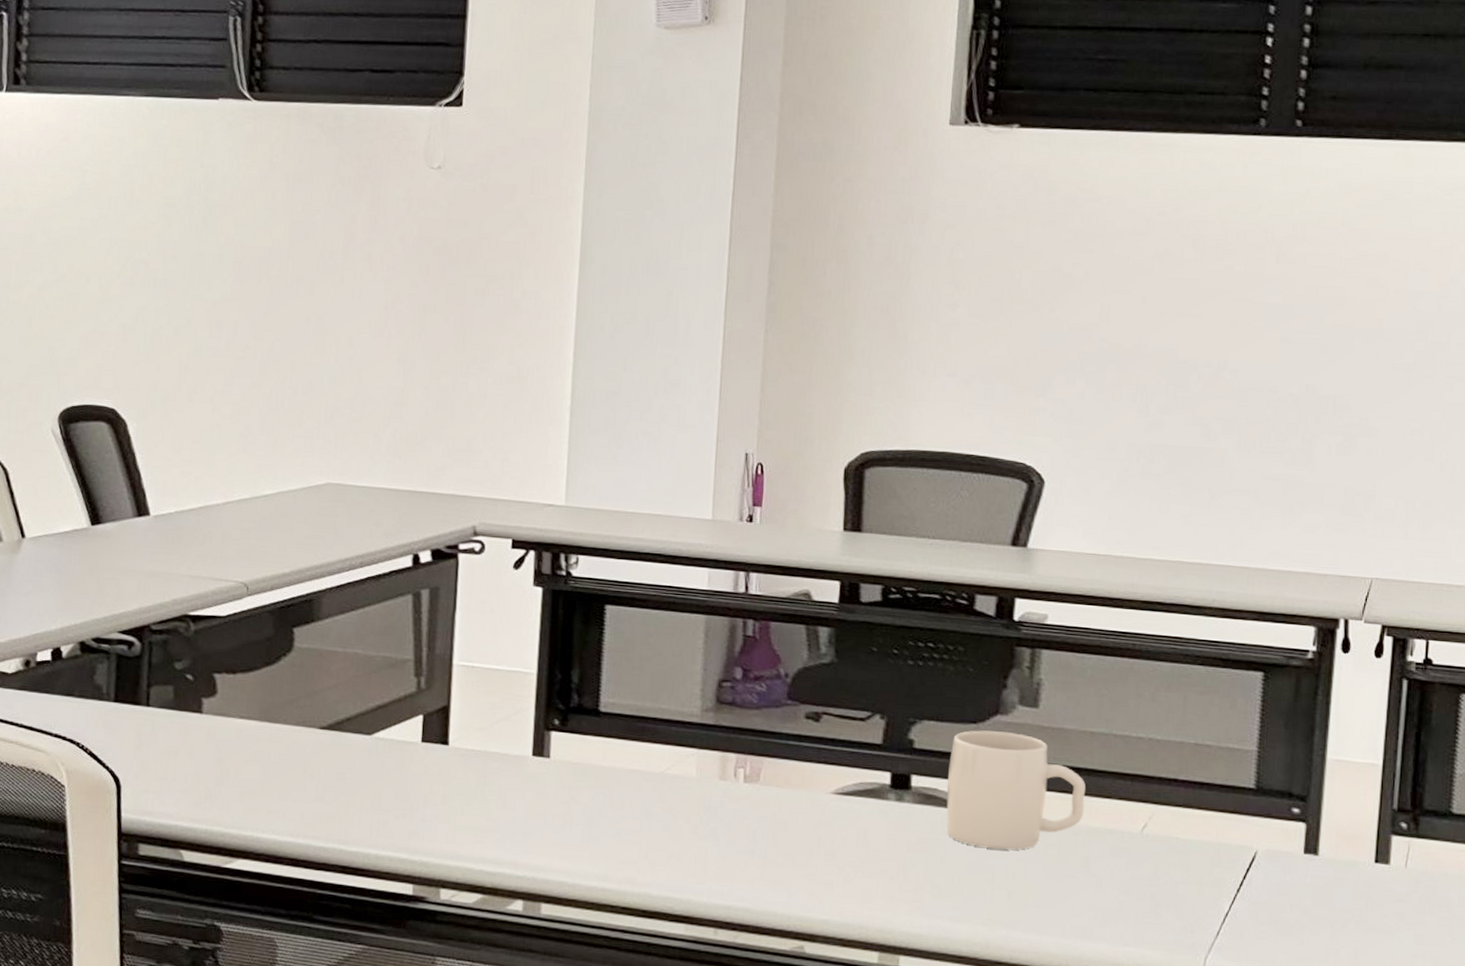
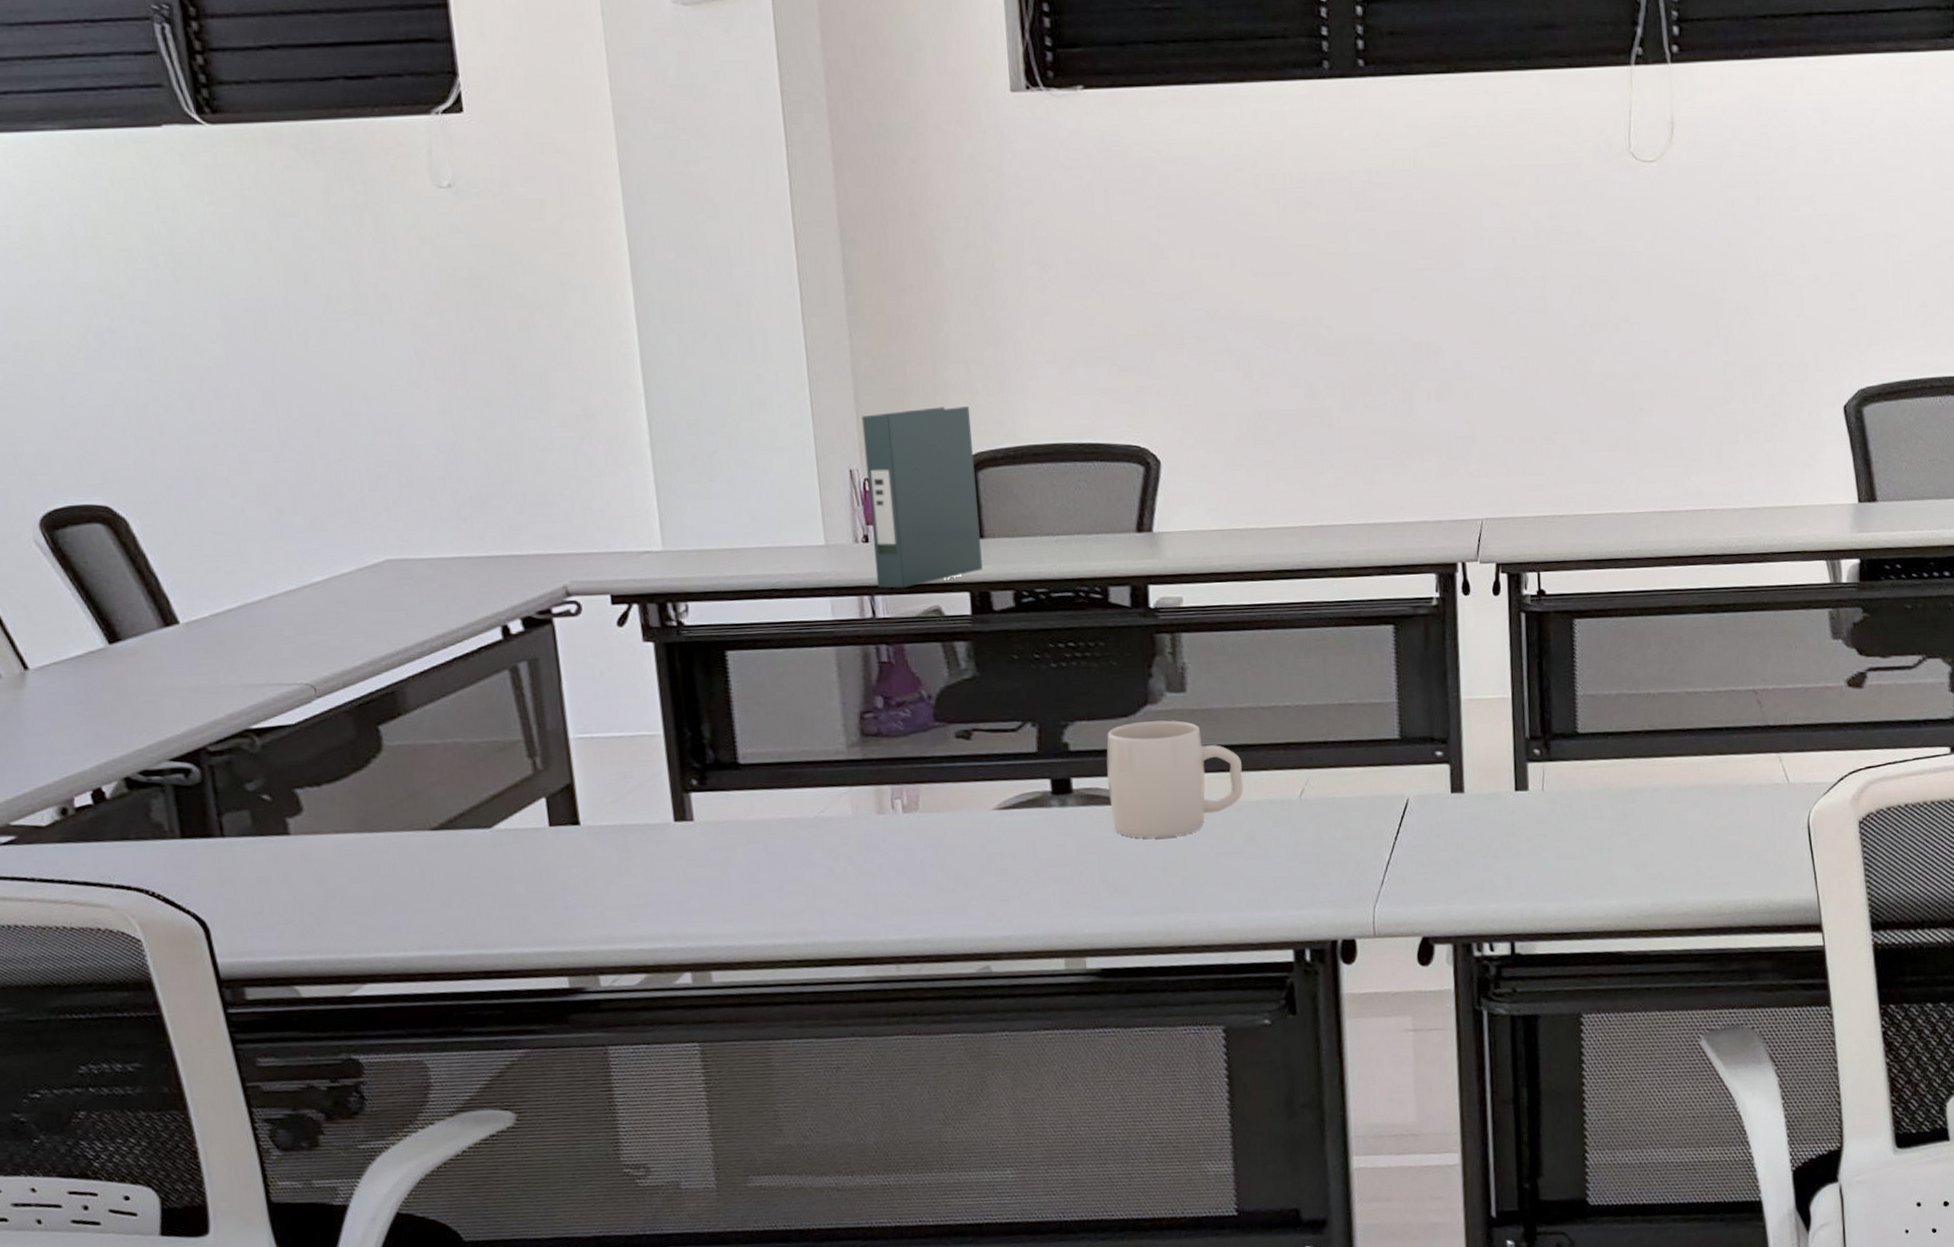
binder: none [754,404,866,569] -> present [861,406,983,589]

